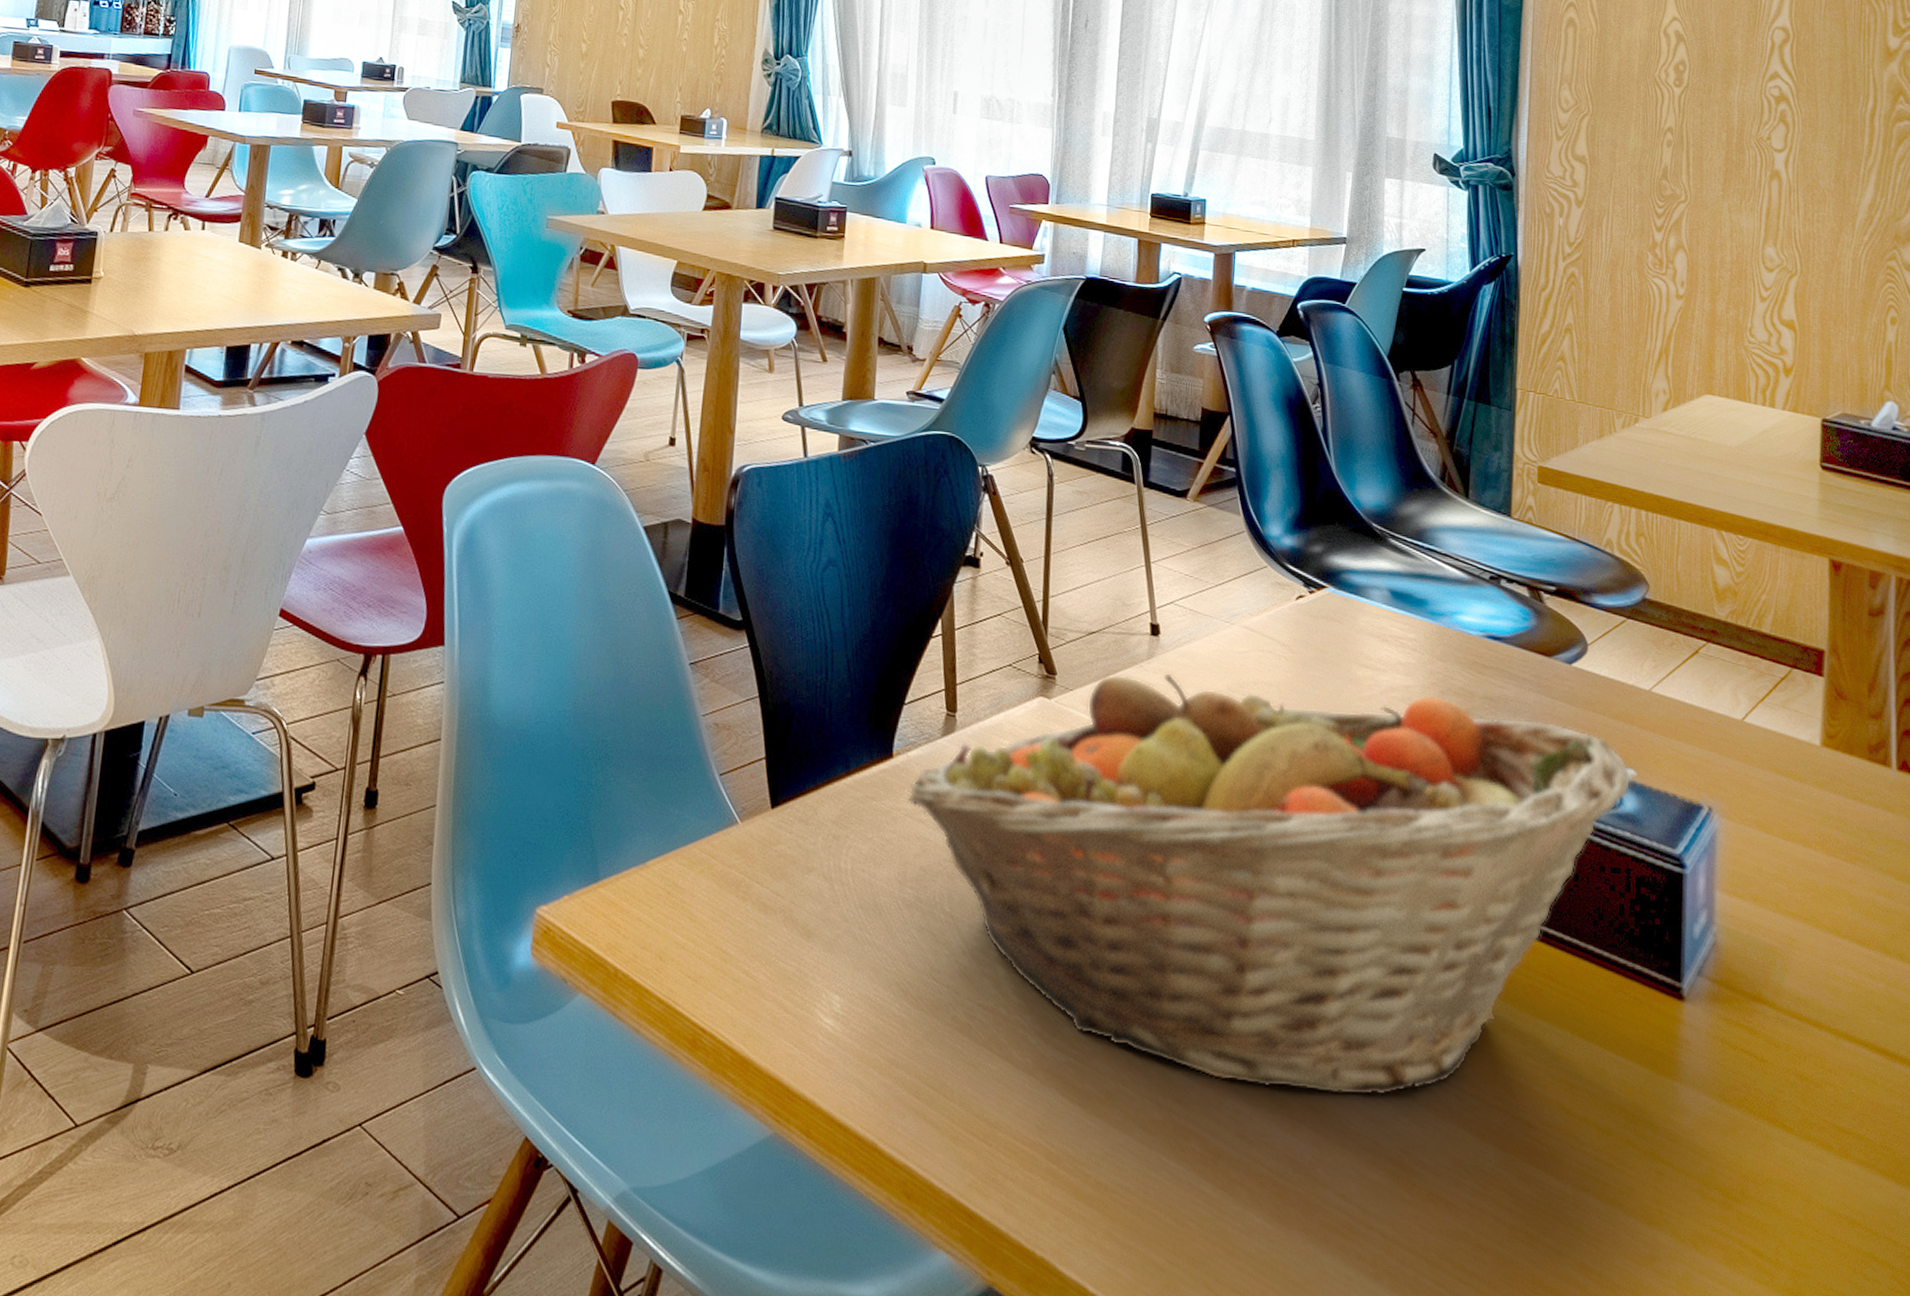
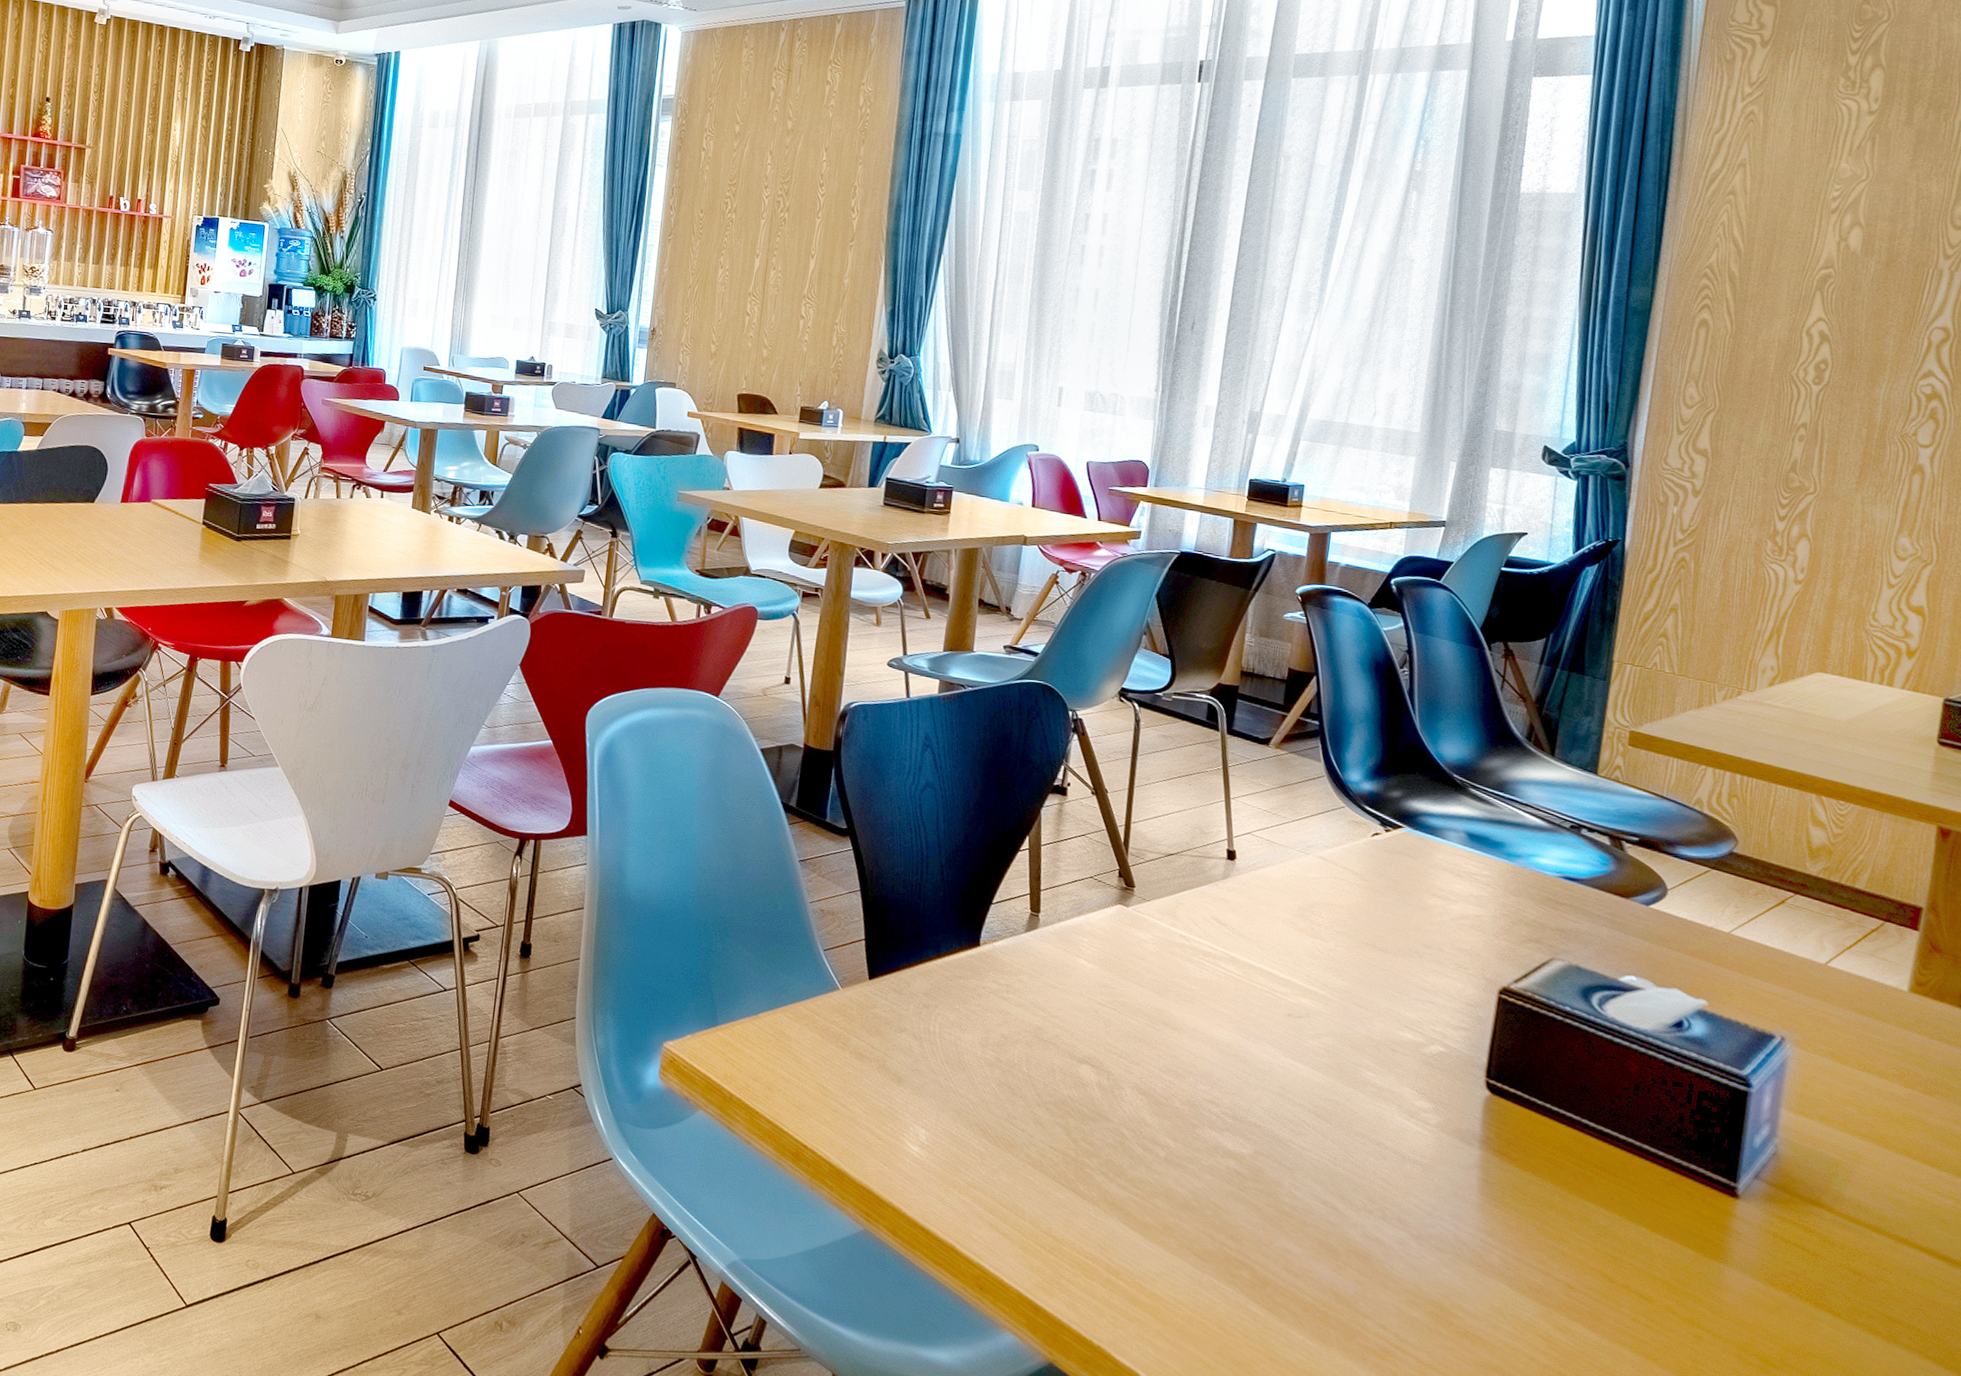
fruit basket: present [908,673,1631,1096] -> none [992,890,1702,1250]

